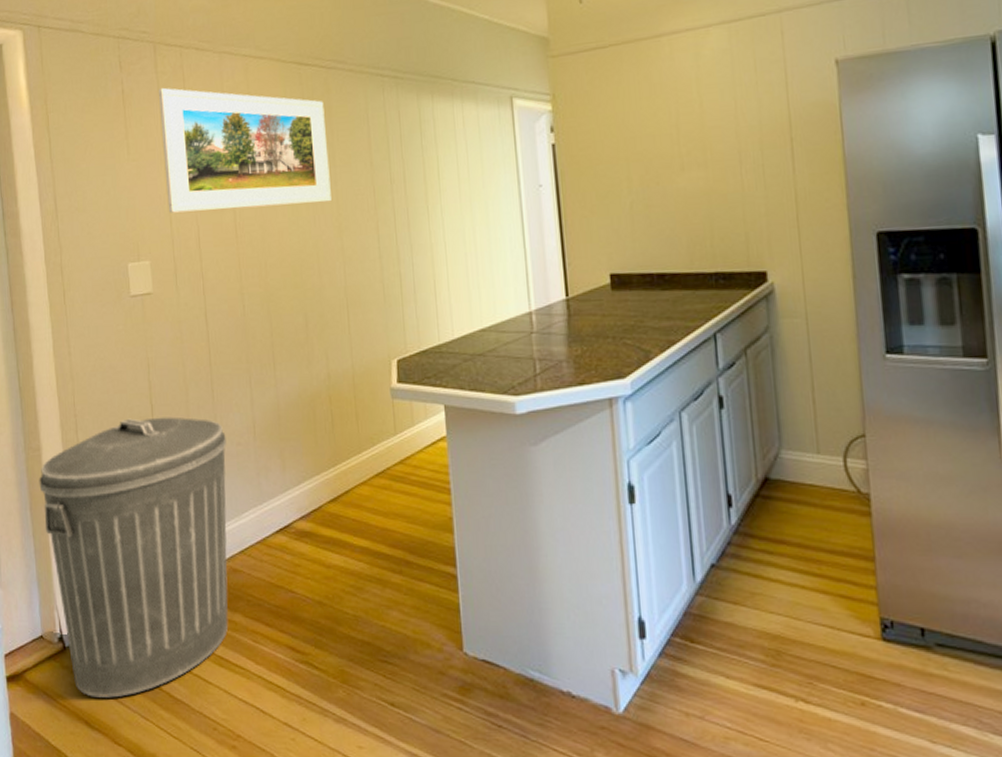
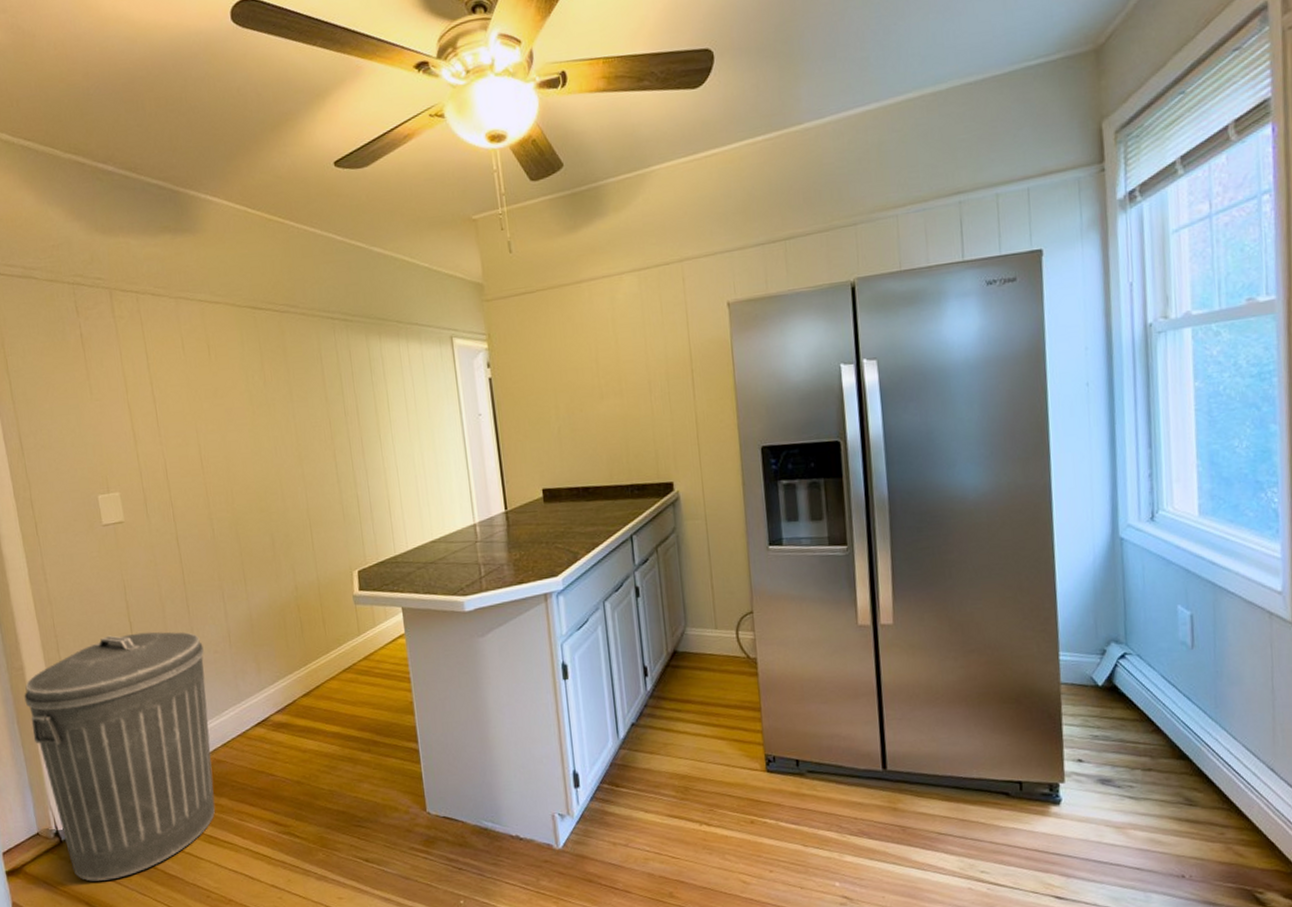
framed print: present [159,87,331,213] -> none [117,331,291,448]

